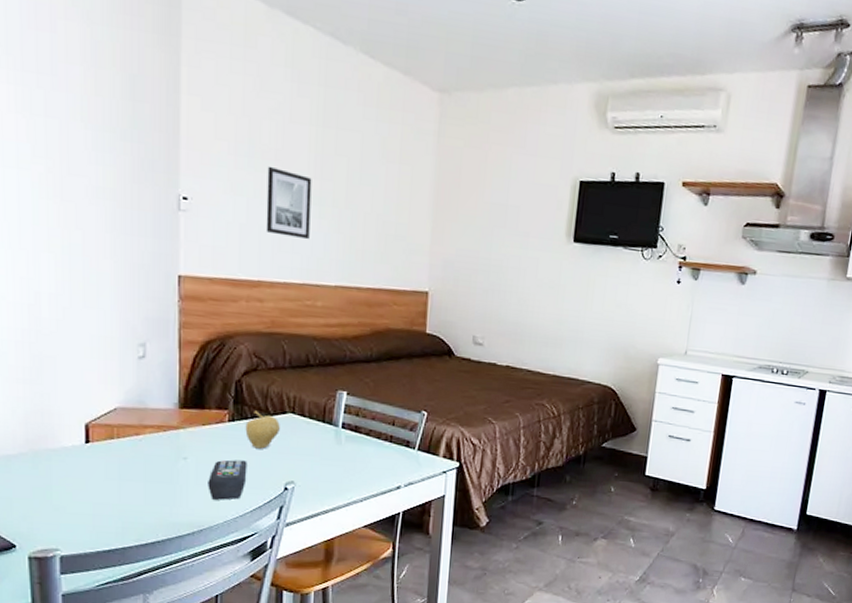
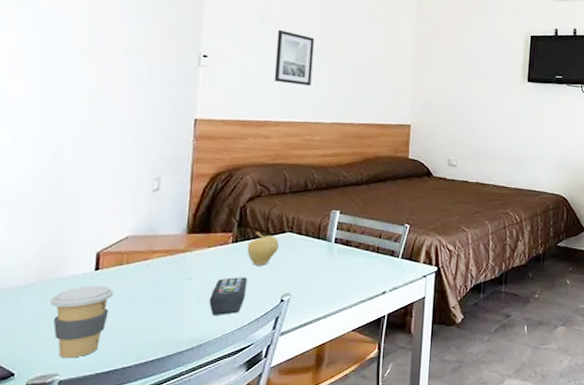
coffee cup: none [44,459,107,534] -> present [51,286,114,358]

